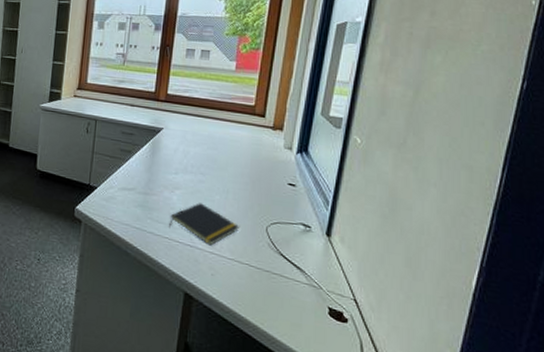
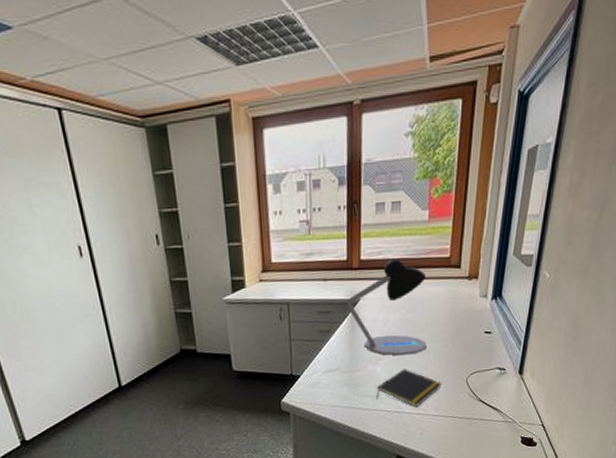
desk lamp: none [150,98,229,191] -> present [347,258,427,356]

